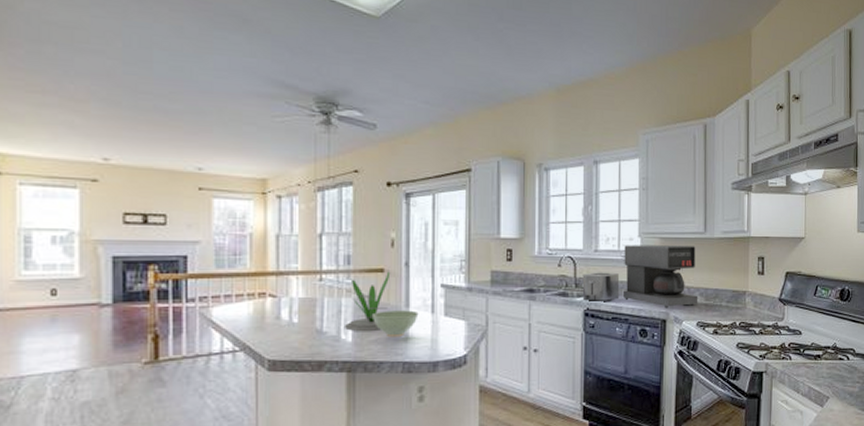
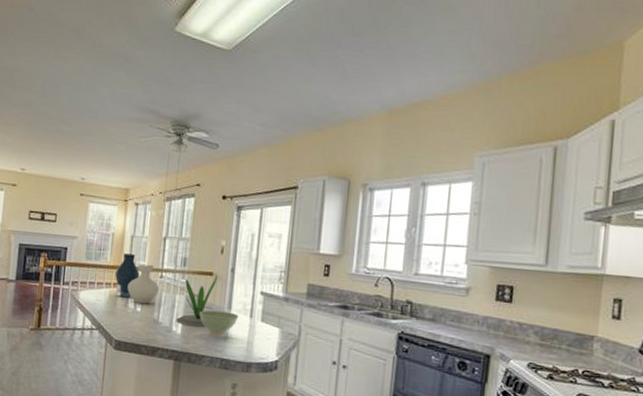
vase: none [260,256,293,309] -> present [115,253,140,298]
ceramic jug: none [277,266,320,313] -> present [127,264,160,304]
toaster: present [582,272,620,303] -> none [397,295,441,328]
coffee maker: present [623,245,698,309] -> none [443,271,533,344]

